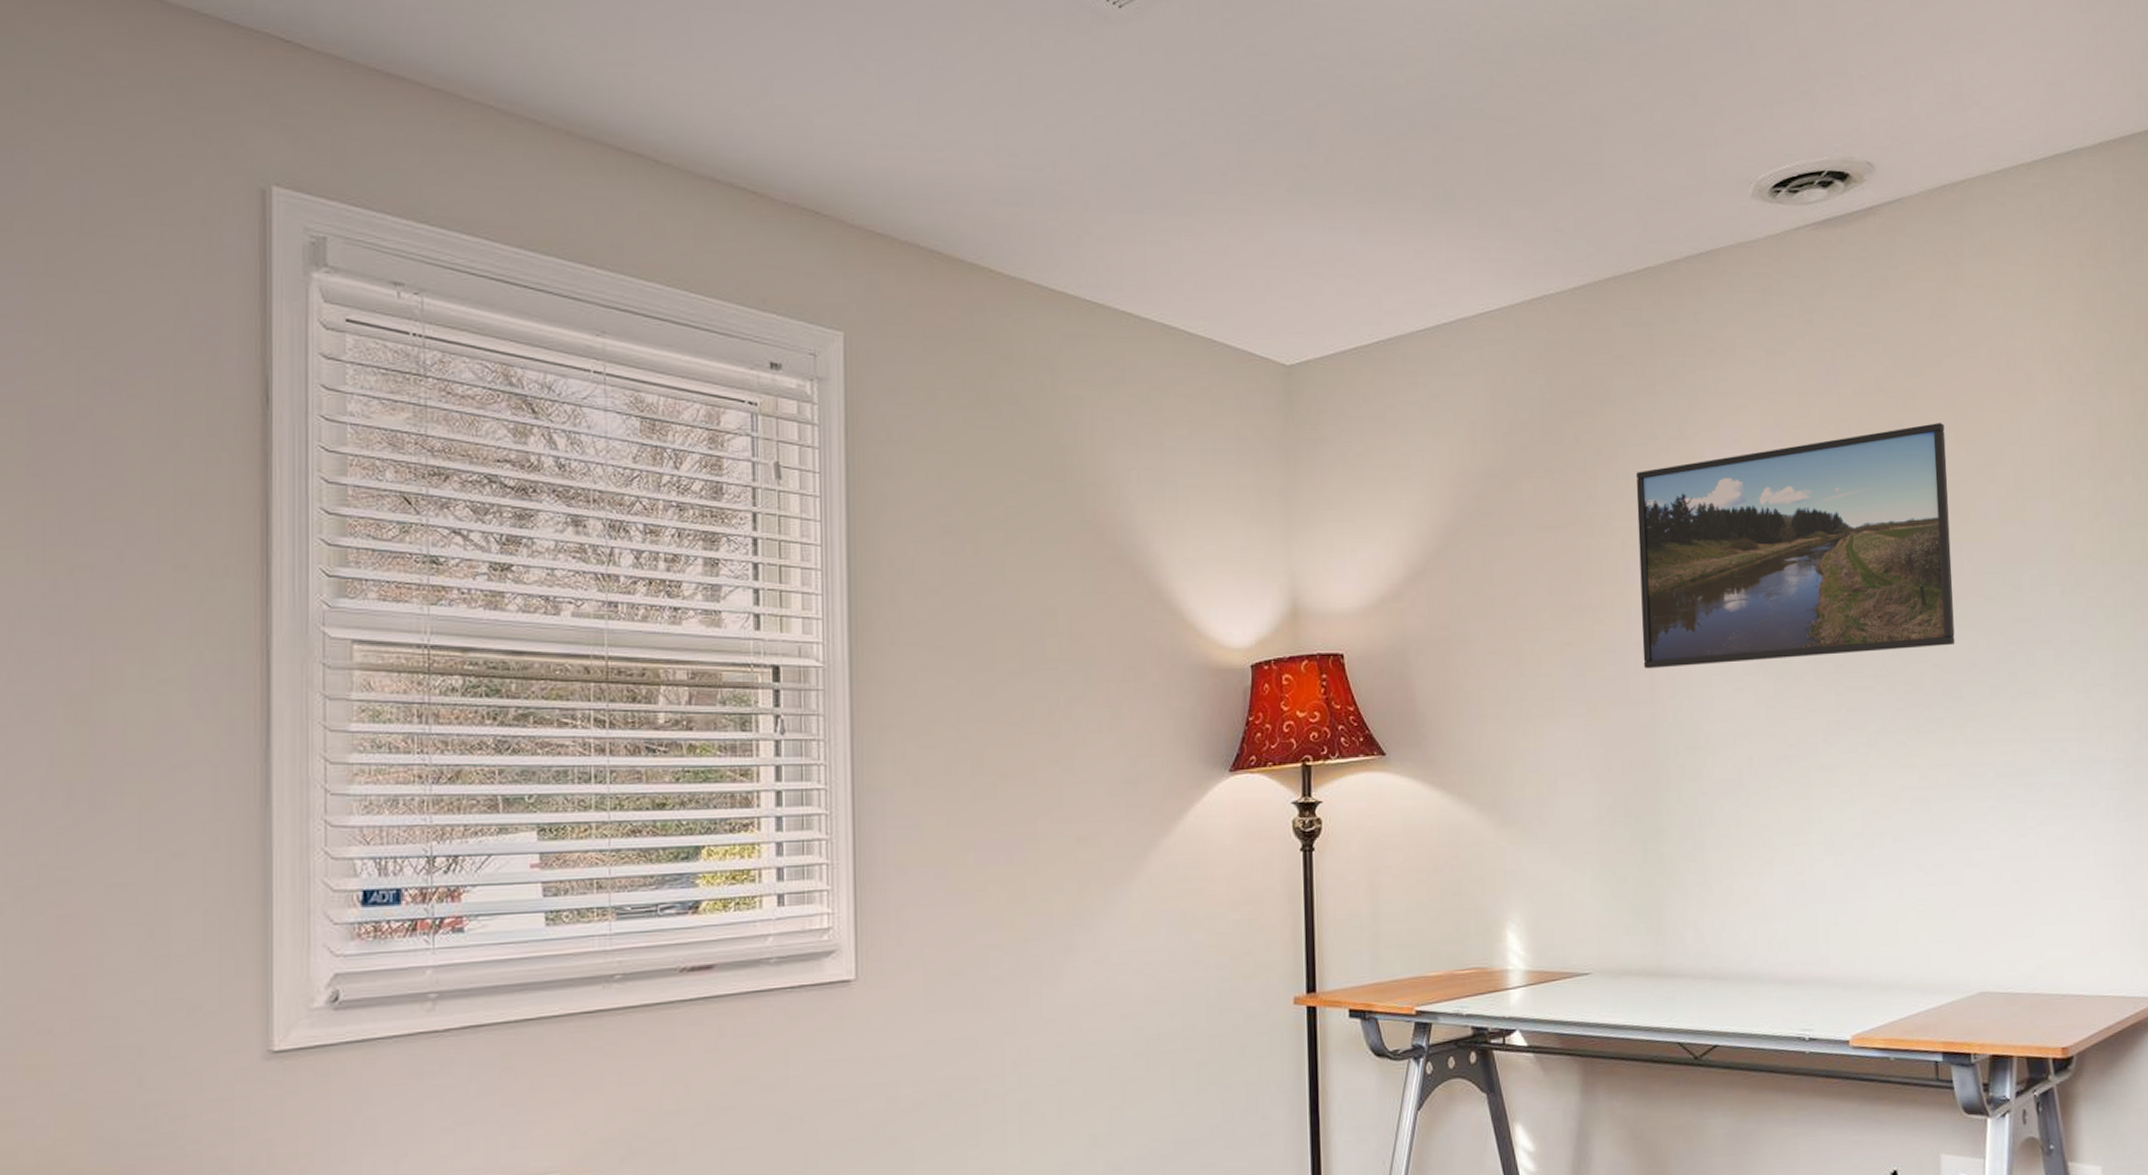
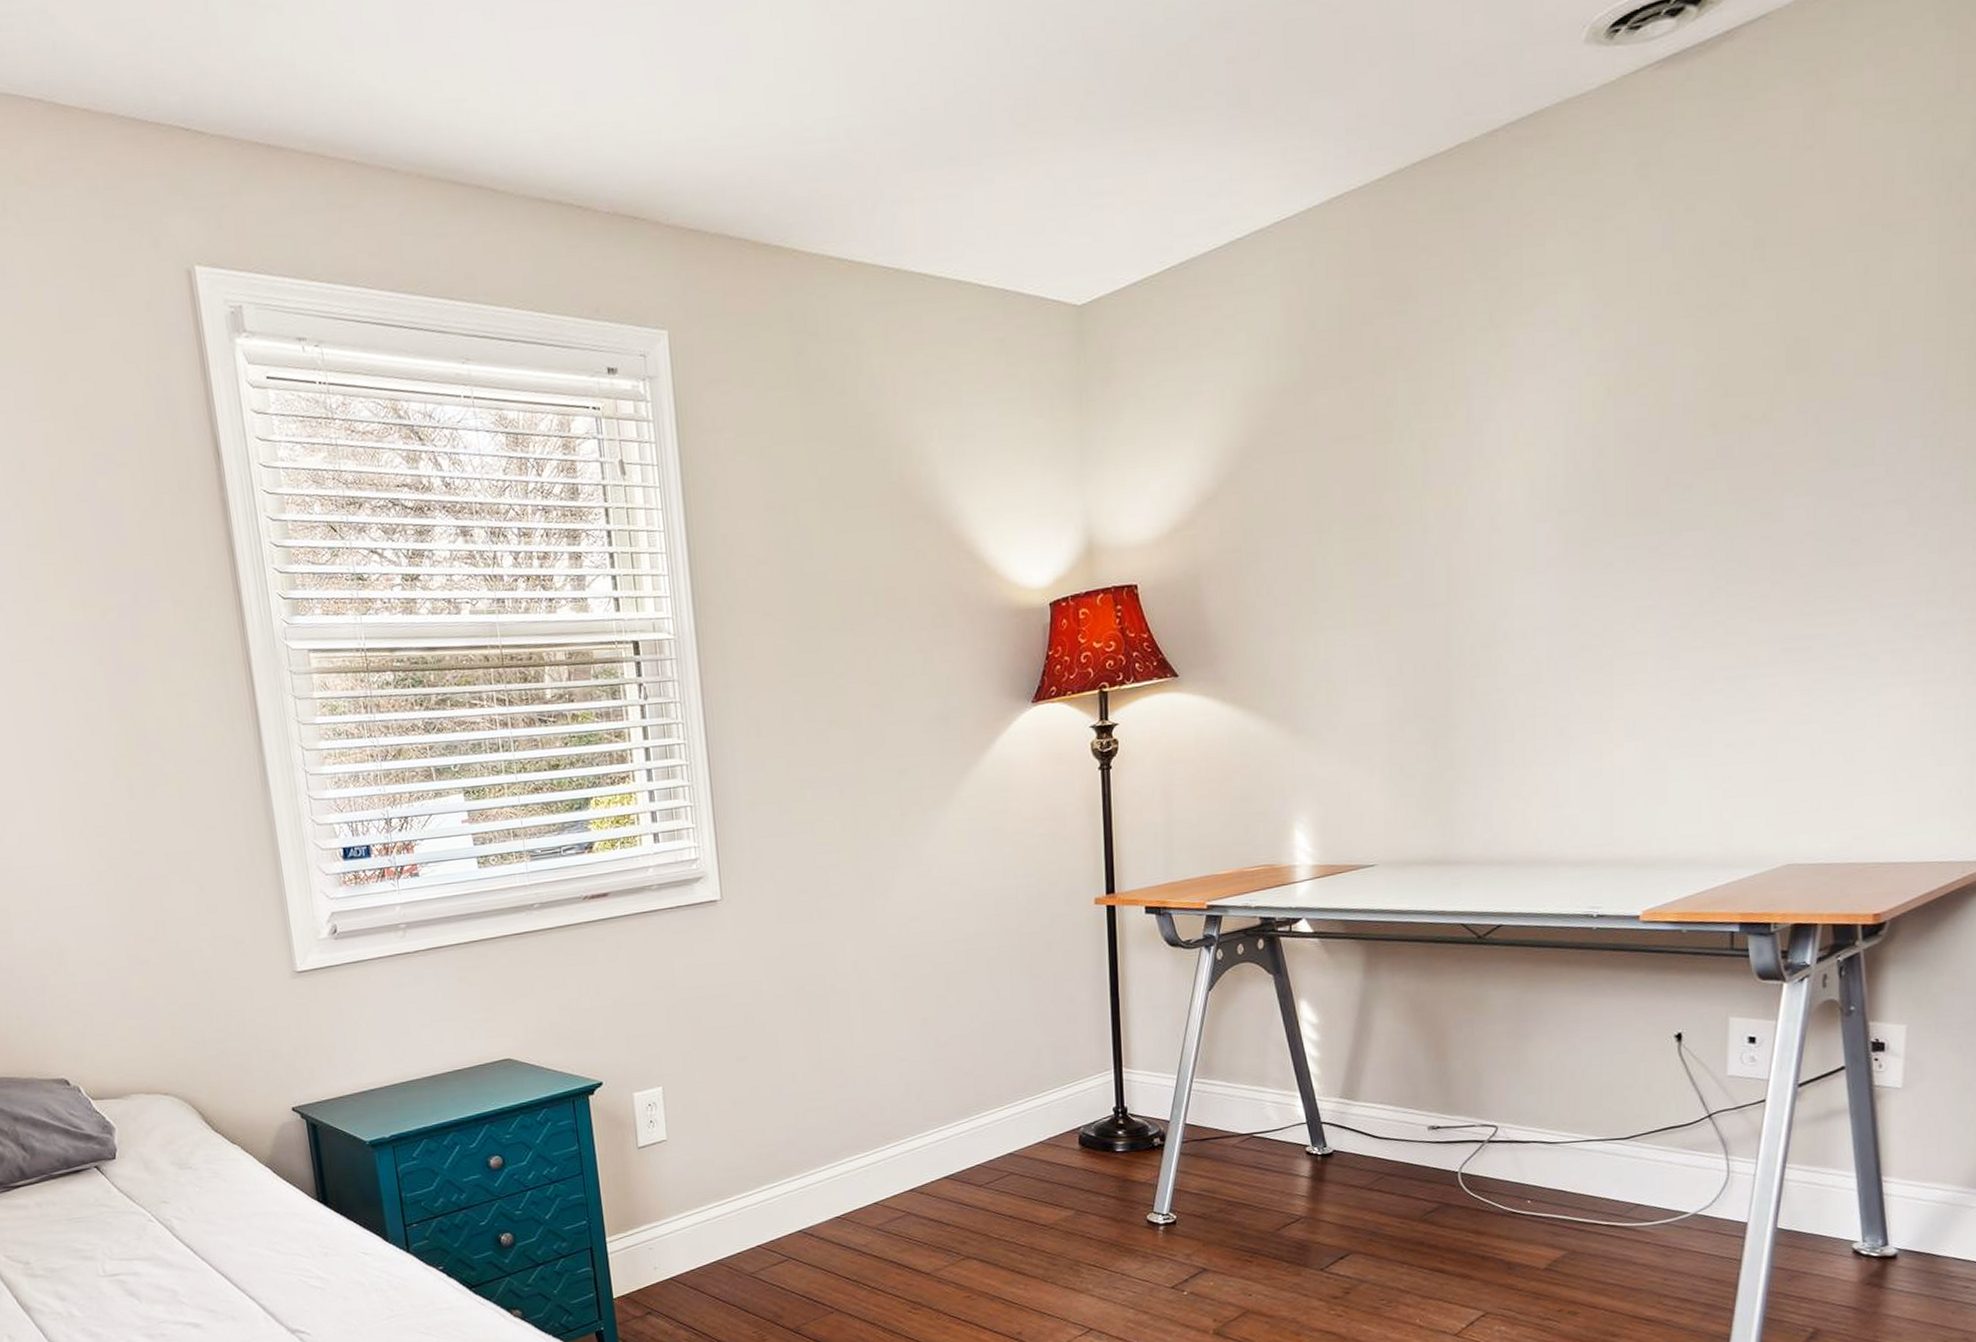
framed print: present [1636,422,1955,669] -> none [1439,270,1798,572]

